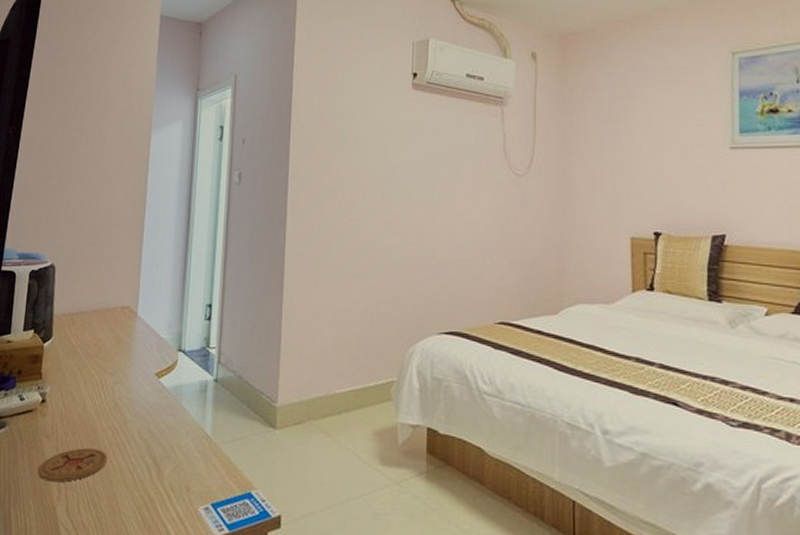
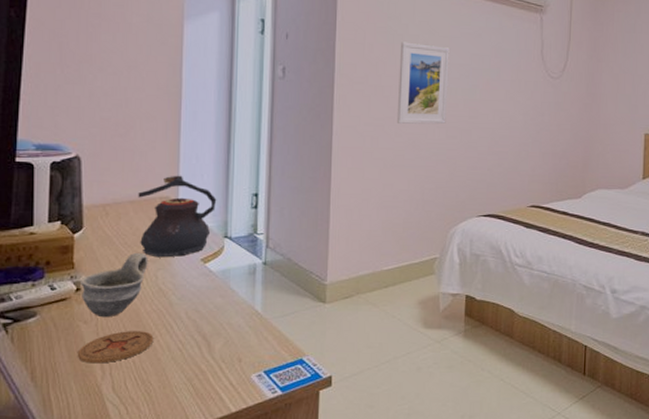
cup: none [46,365,107,433] -> present [81,253,148,318]
teapot: none [101,284,173,371] -> present [138,175,217,258]
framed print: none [350,142,404,230] -> present [396,42,450,125]

